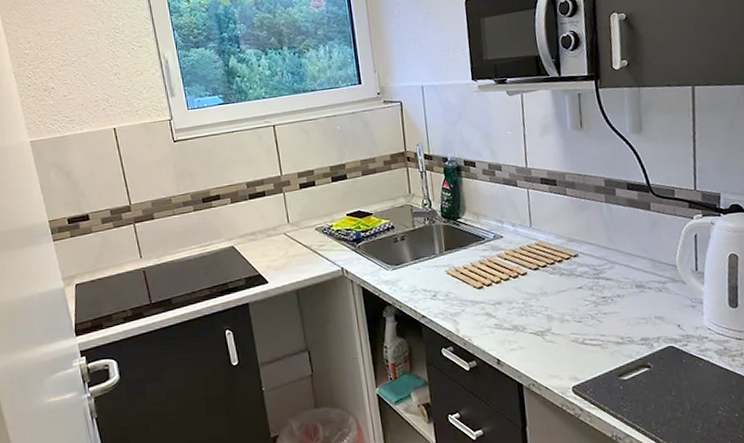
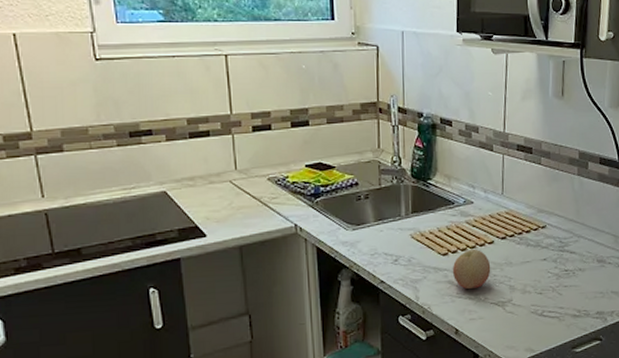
fruit: none [488,281,527,321] -> present [452,249,491,290]

